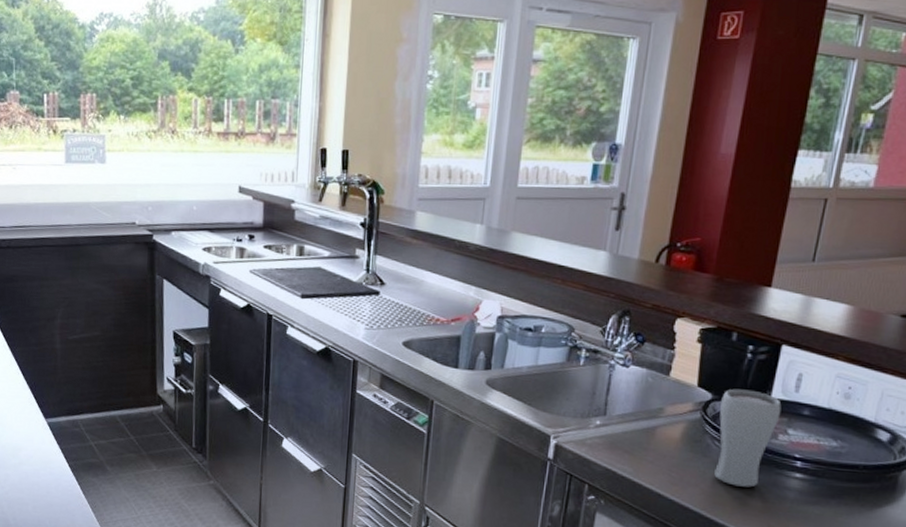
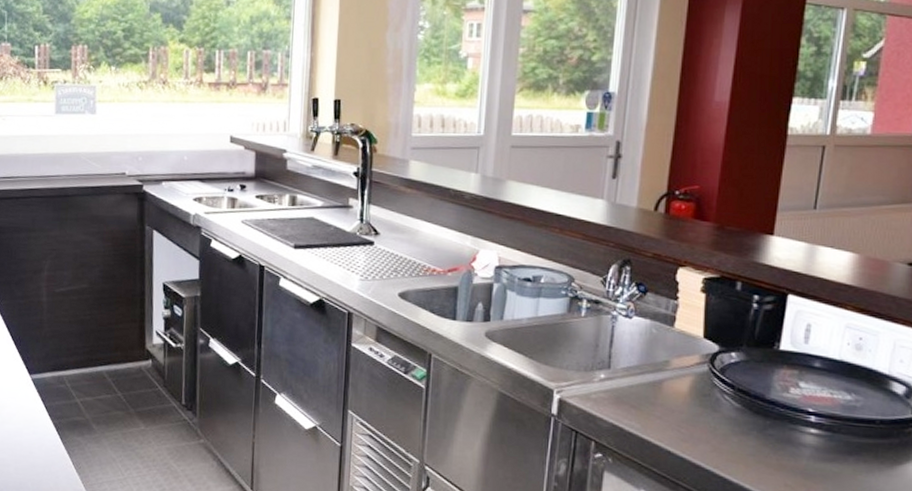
drinking glass: present [714,389,782,488] -> none [726,340,791,444]

